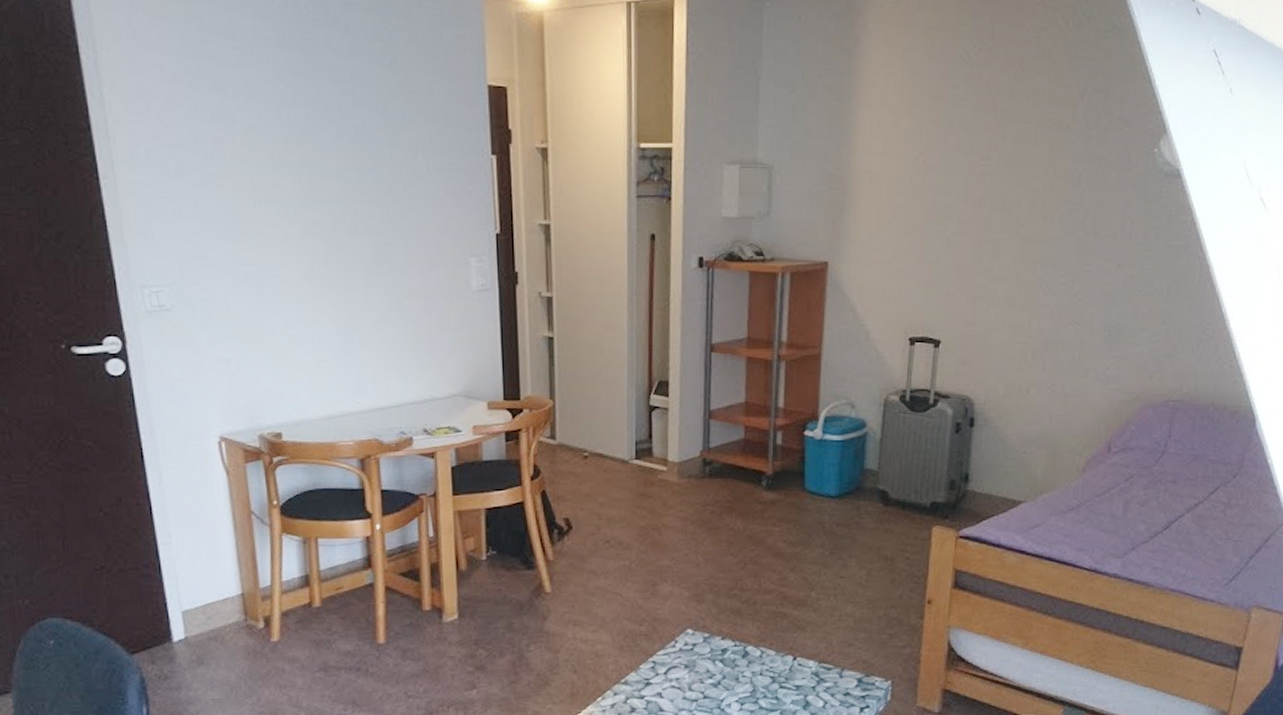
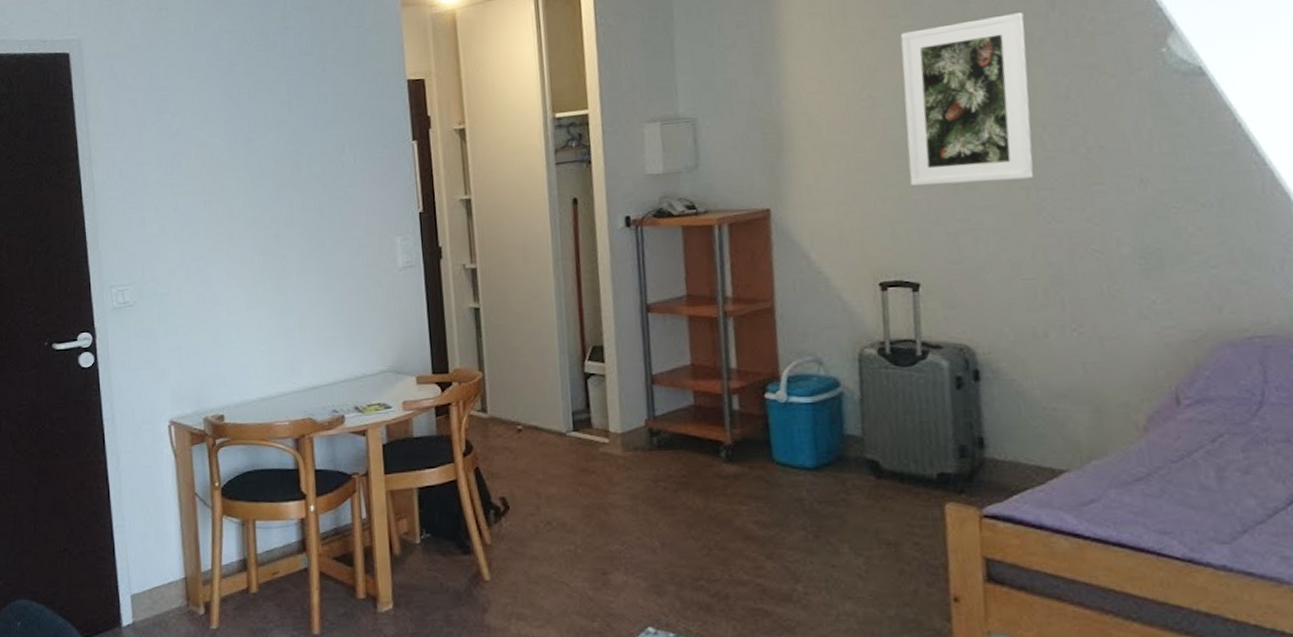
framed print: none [946,99,1058,254] -> present [900,12,1034,186]

